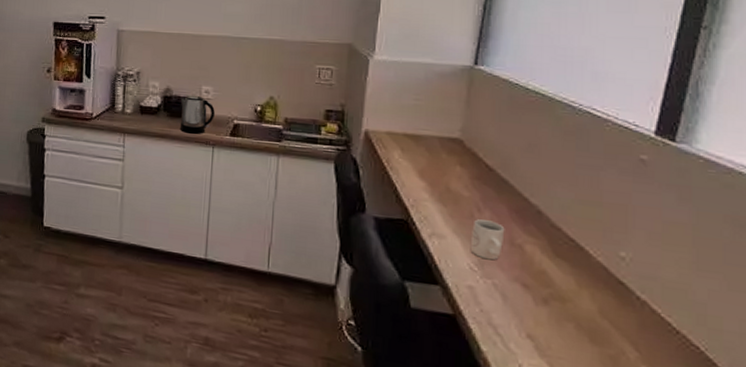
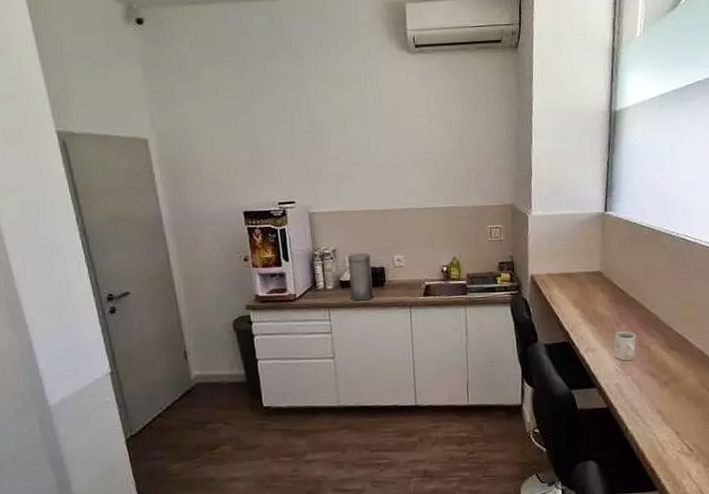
canister: none [149,78,176,131] -> present [347,252,374,301]
kettle: present [179,95,215,134] -> none [376,264,408,299]

